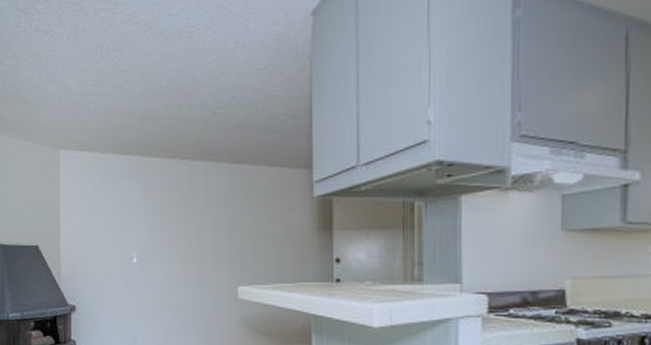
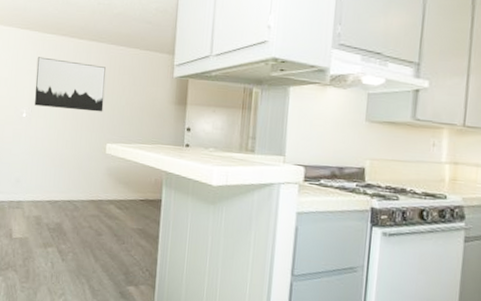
wall art: none [144,187,230,249] -> present [35,57,106,112]

